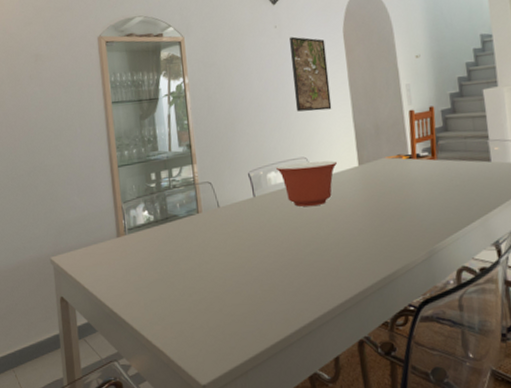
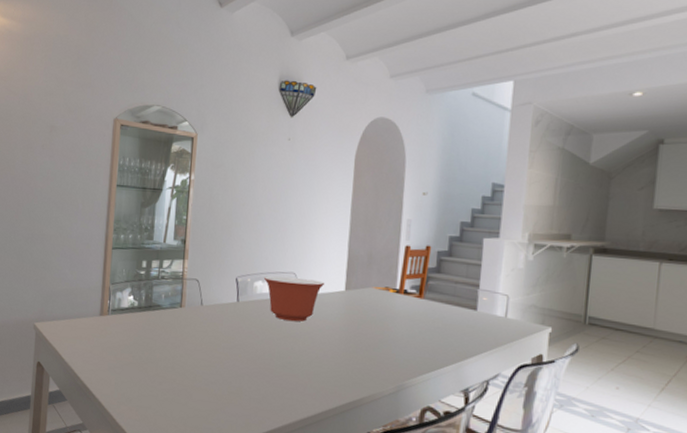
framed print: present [289,36,332,112] -> none [294,152,336,231]

